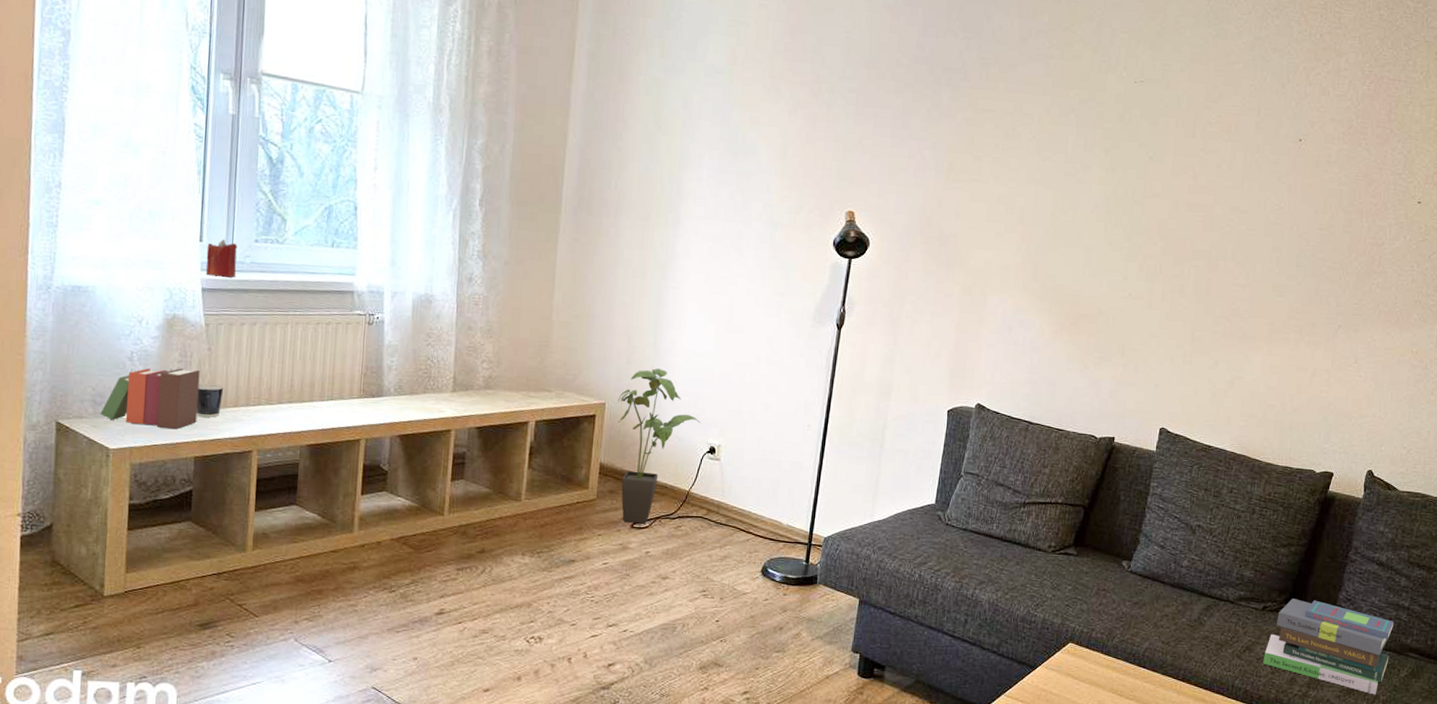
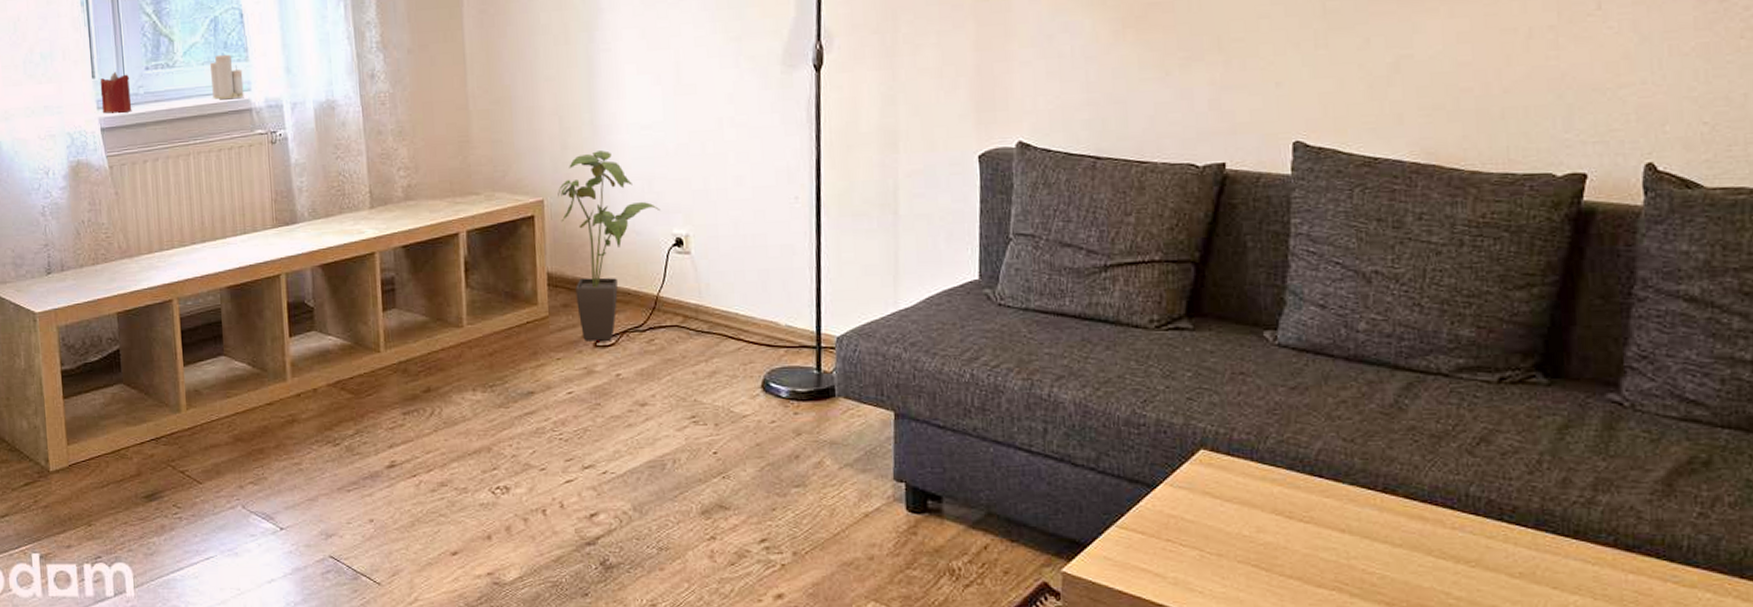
books: present [100,368,200,430] -> none [22,218,114,285]
mug: present [196,385,224,417] -> none [110,232,136,268]
candle: none [318,238,350,281] -> present [210,53,244,100]
books: present [1263,599,1394,695] -> none [1511,361,1730,496]

